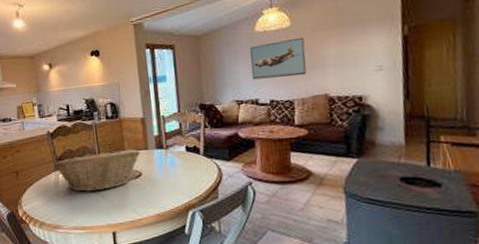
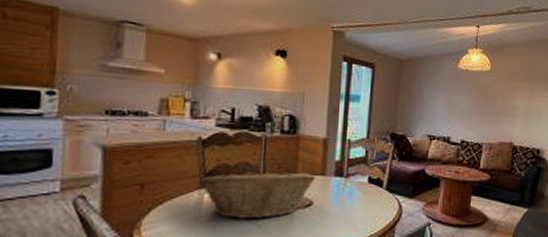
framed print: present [250,37,307,80] -> none [448,82,500,121]

